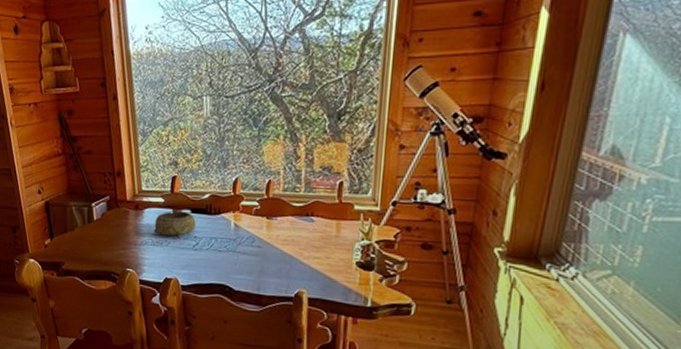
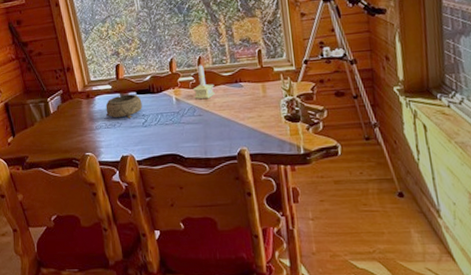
candle: none [255,188,281,230] -> present [192,63,215,99]

